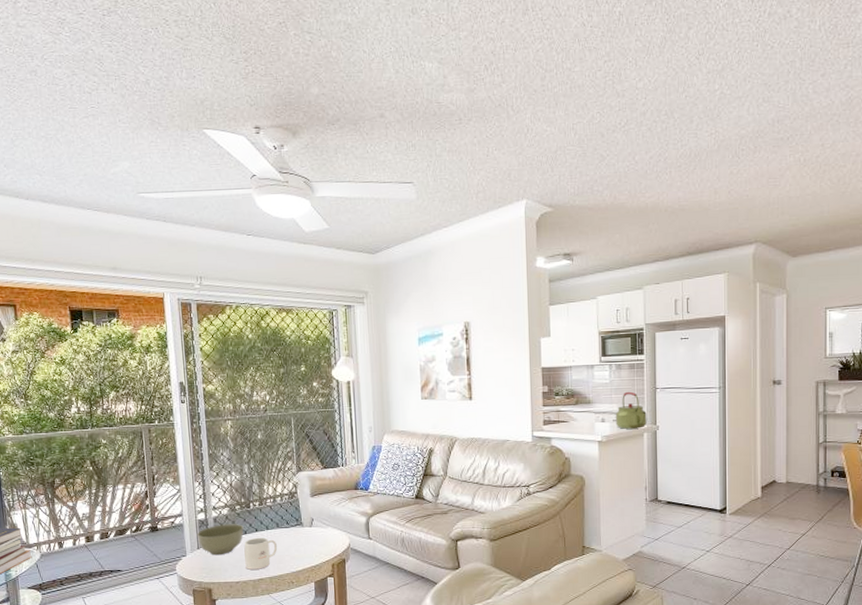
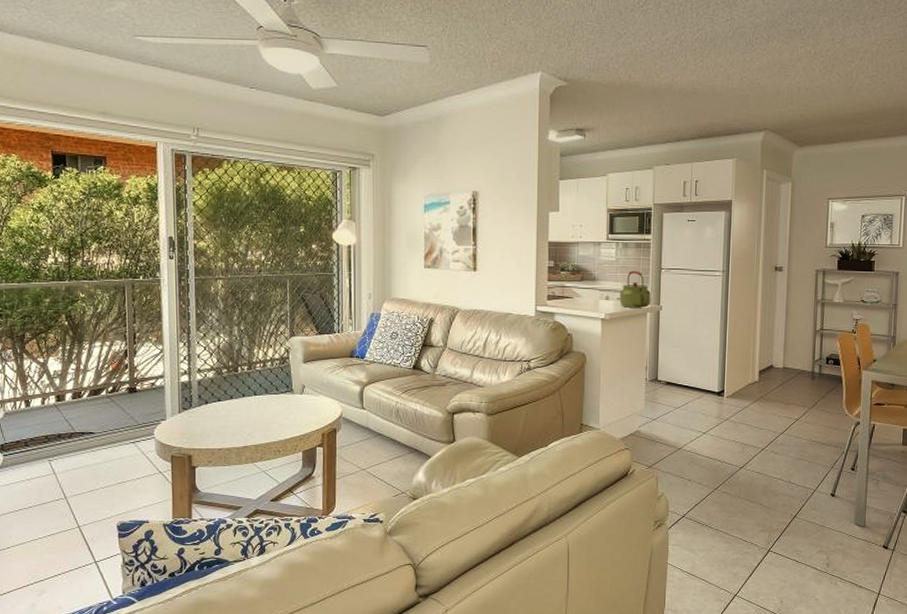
bowl: present [196,524,244,556] -> none [178,388,230,421]
mug: present [244,537,278,570] -> none [229,403,265,436]

